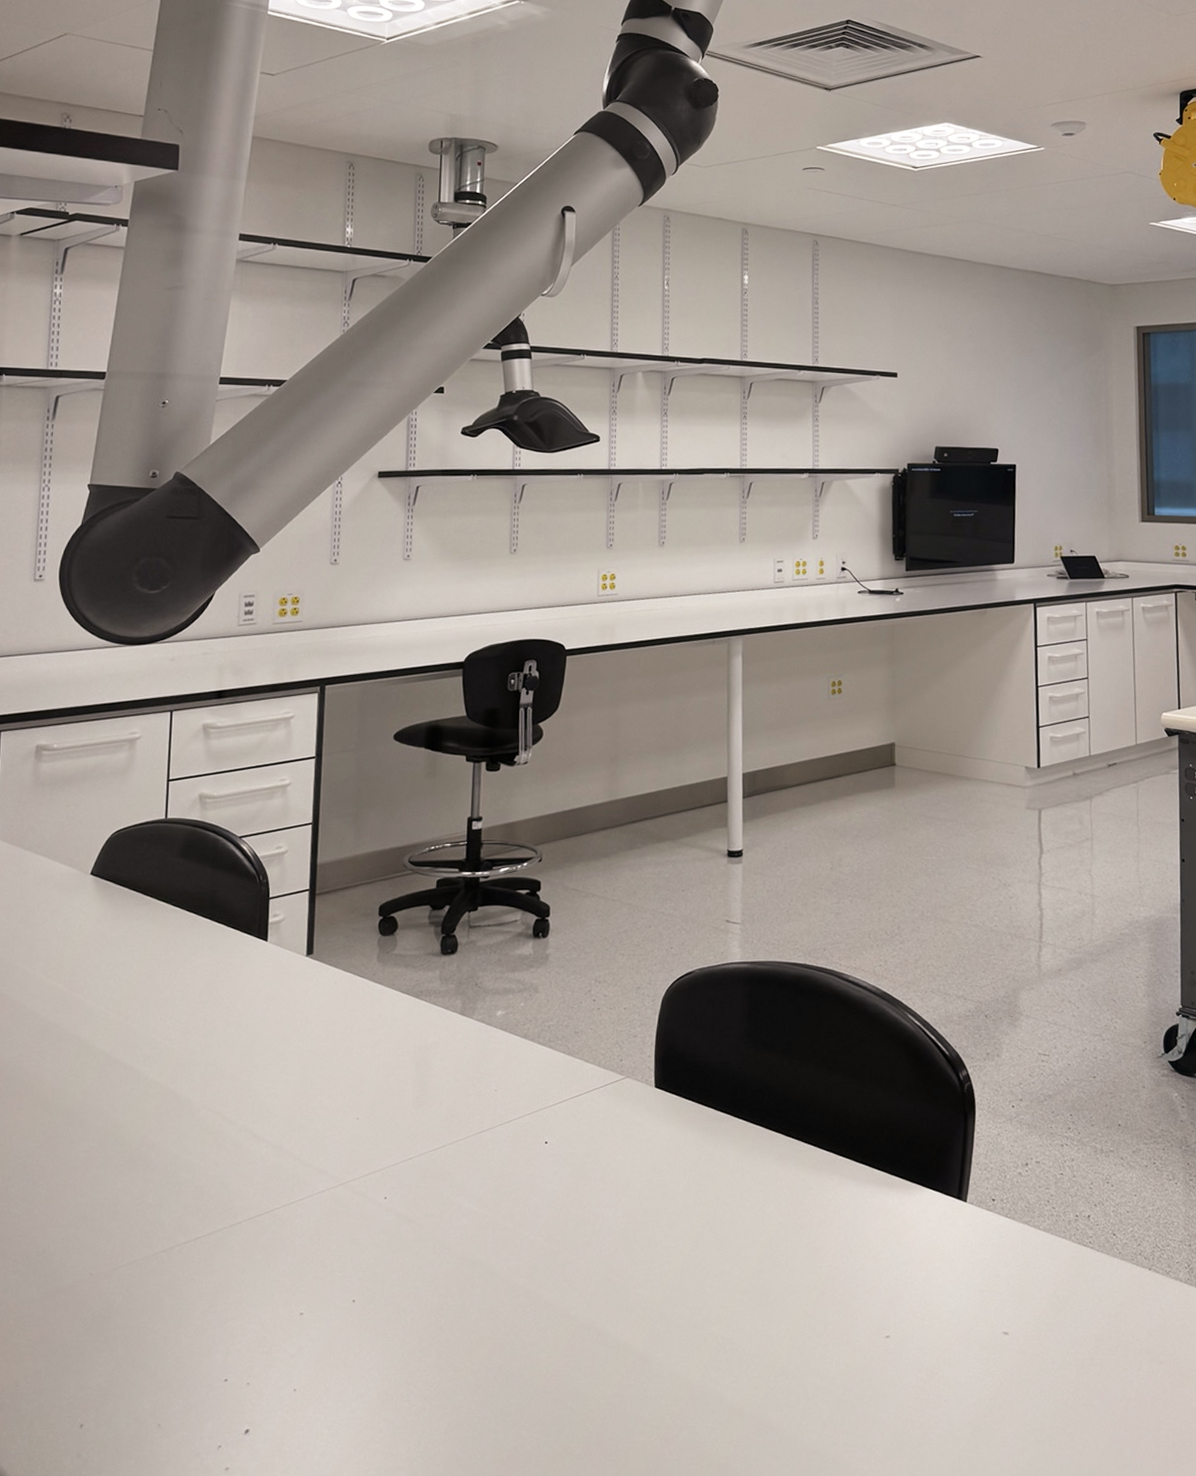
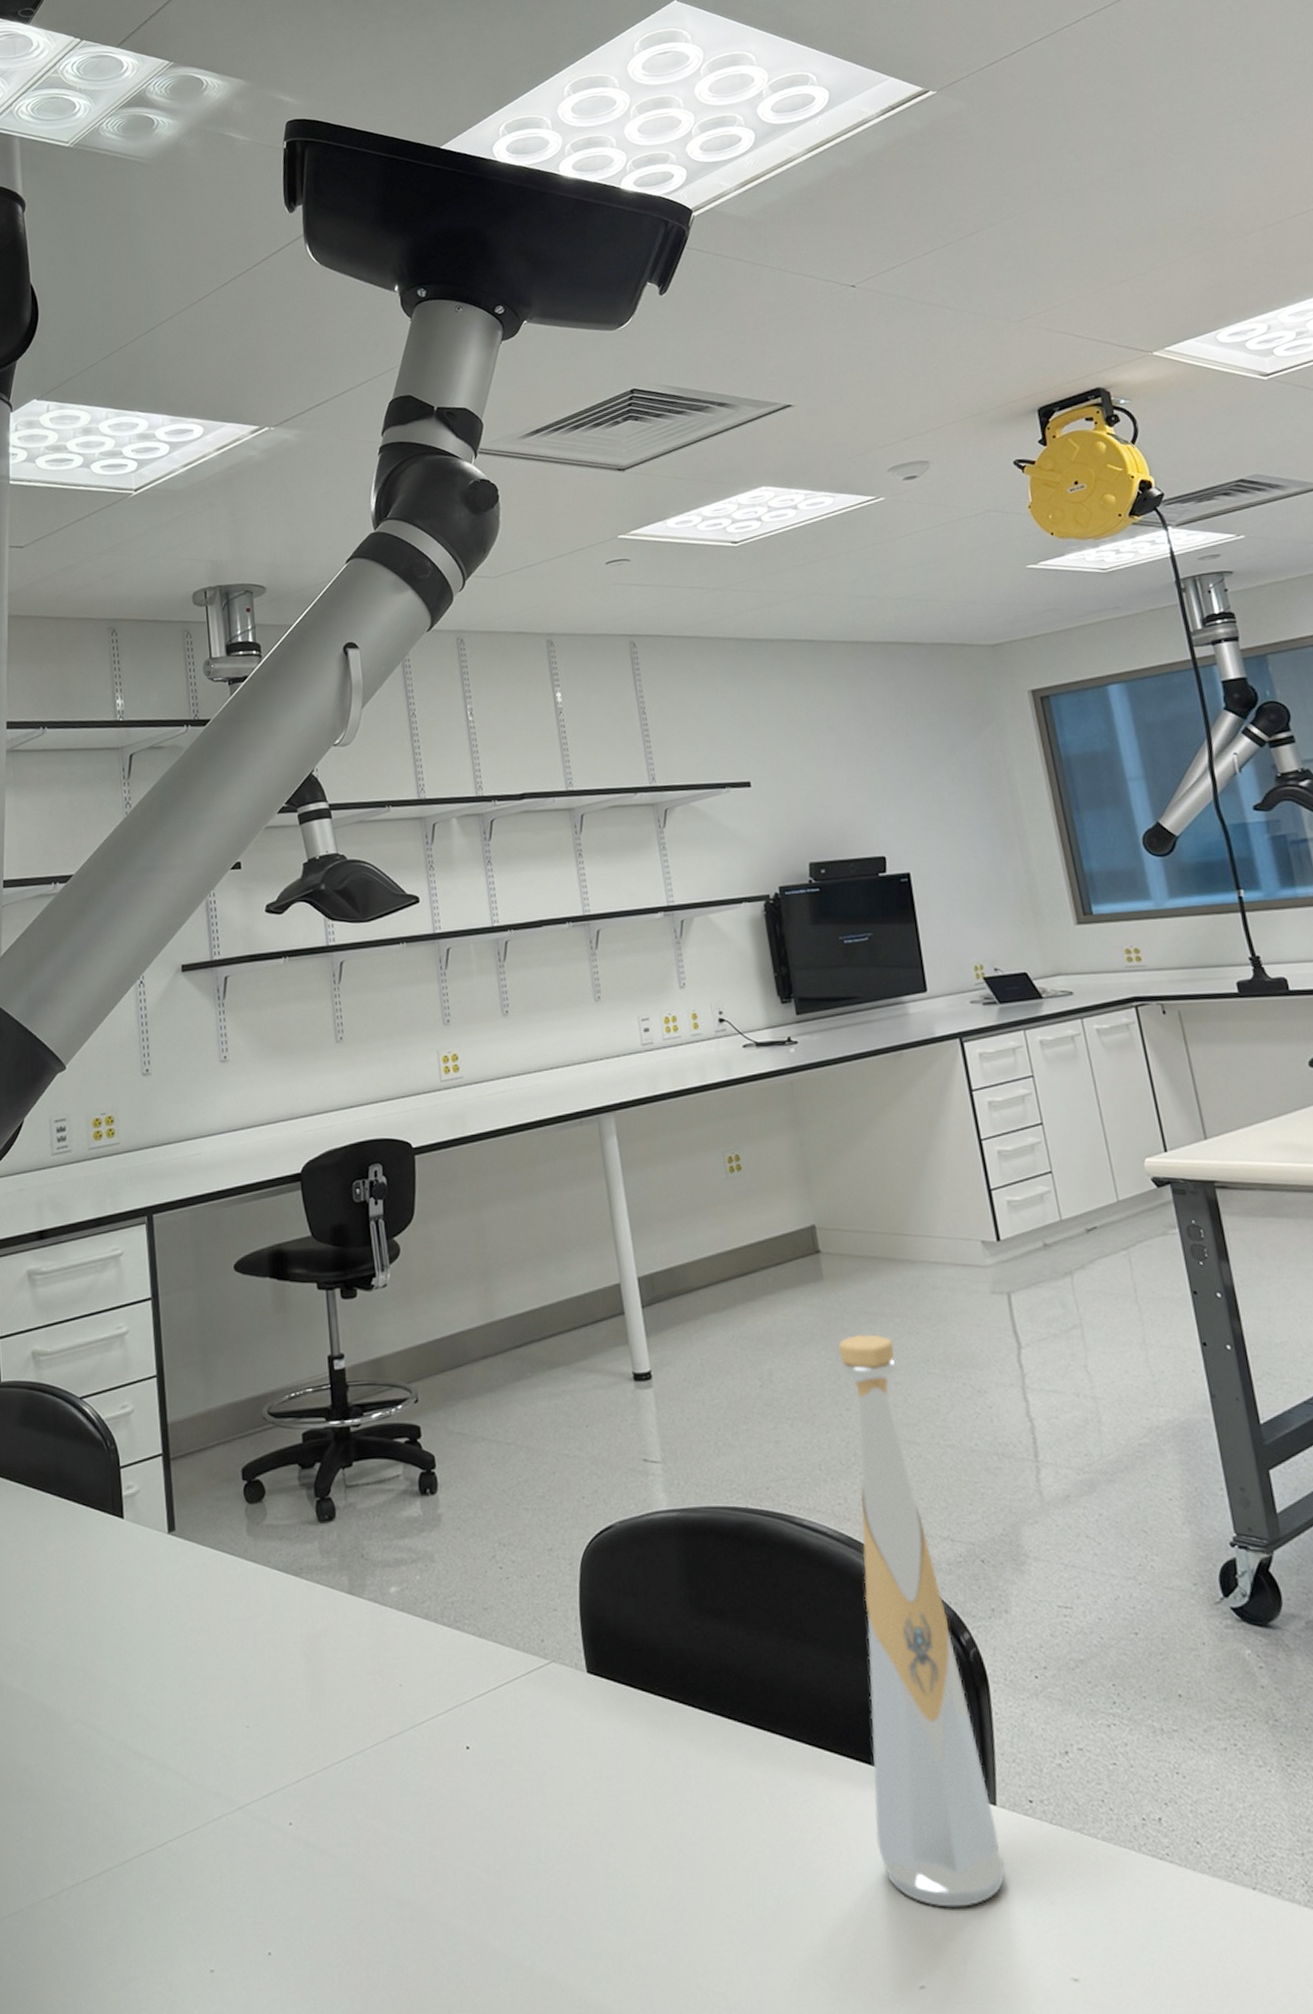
bottle: none [869,832,966,1278] -> present [838,1333,1006,1908]

